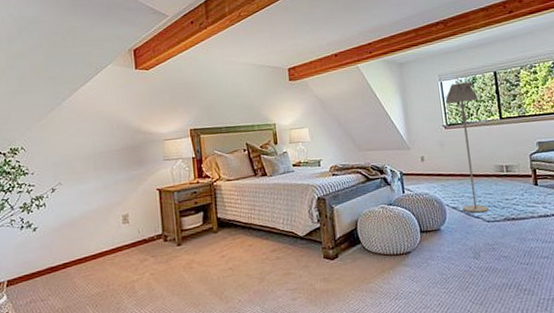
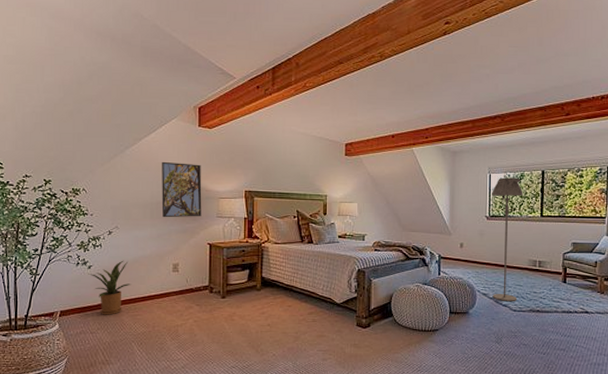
house plant: none [32,217,81,280] -> present [87,260,132,315]
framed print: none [101,107,148,168] -> present [161,161,202,218]

